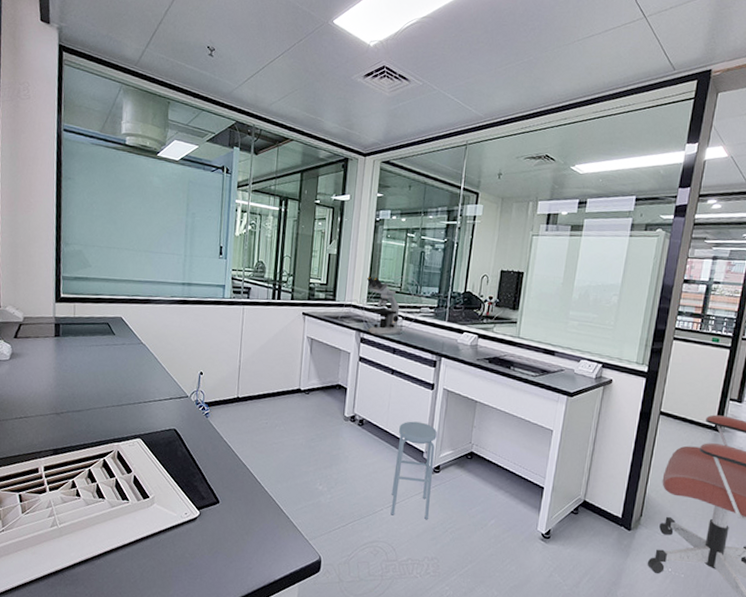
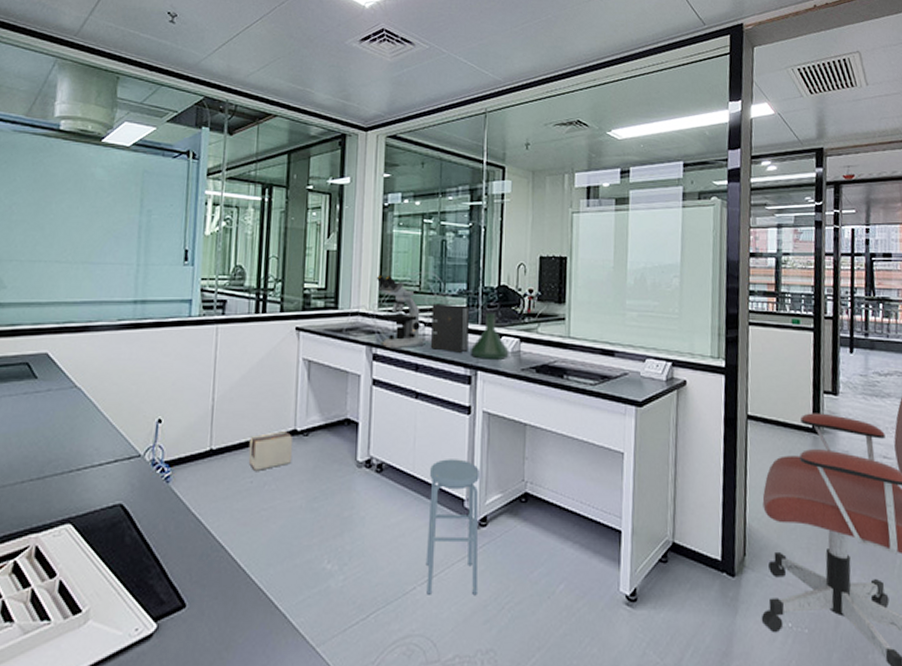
box: none [264,389,298,416] -> present [248,431,293,471]
binder: none [405,302,440,344] -> present [430,303,470,354]
flask: none [436,313,469,350] -> present [470,313,509,359]

